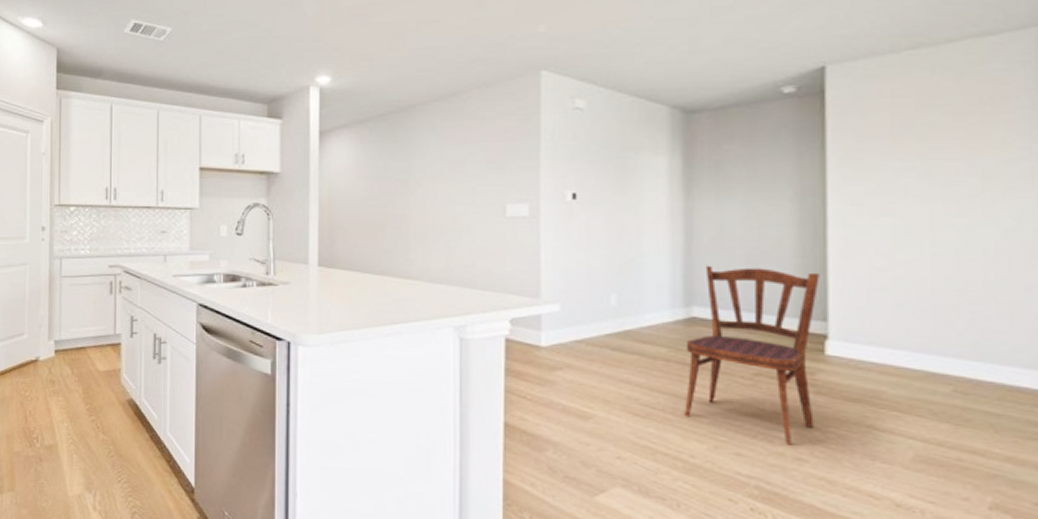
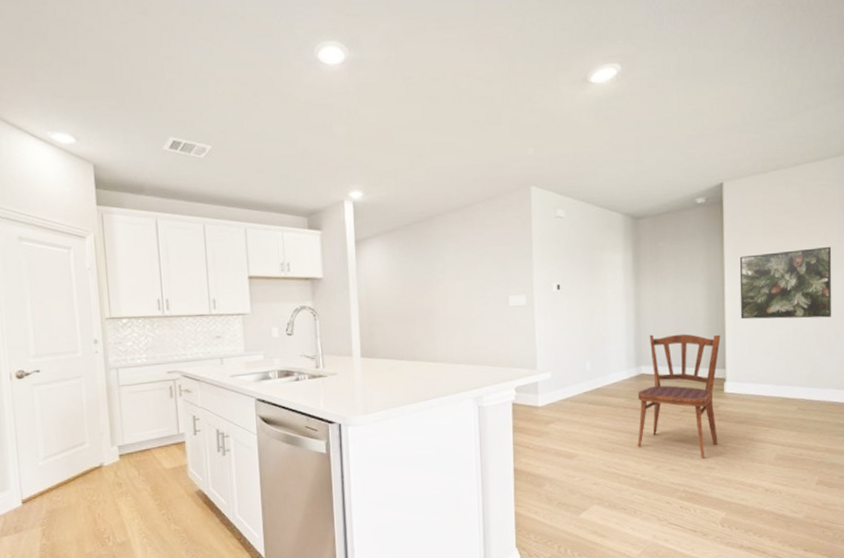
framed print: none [851,156,1016,260] -> present [739,246,832,320]

